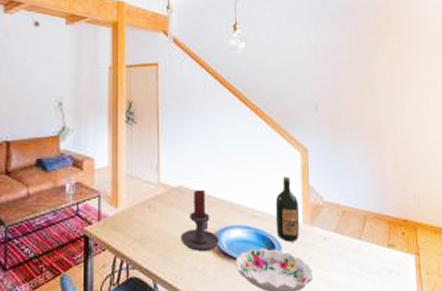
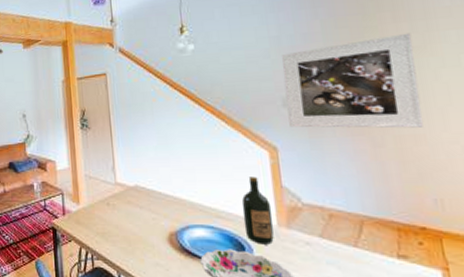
candle holder: present [180,189,219,251] -> none [140,189,181,248]
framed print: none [317,55,412,135] -> present [282,33,423,129]

